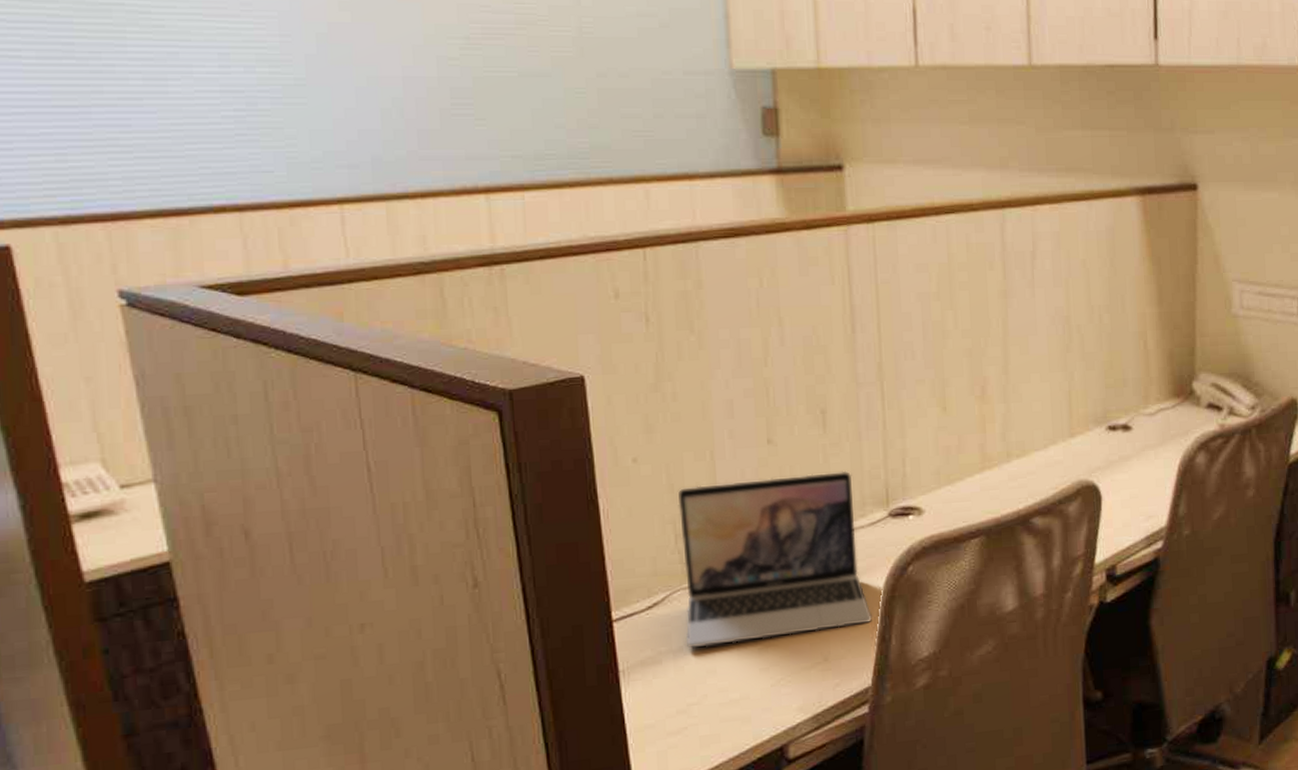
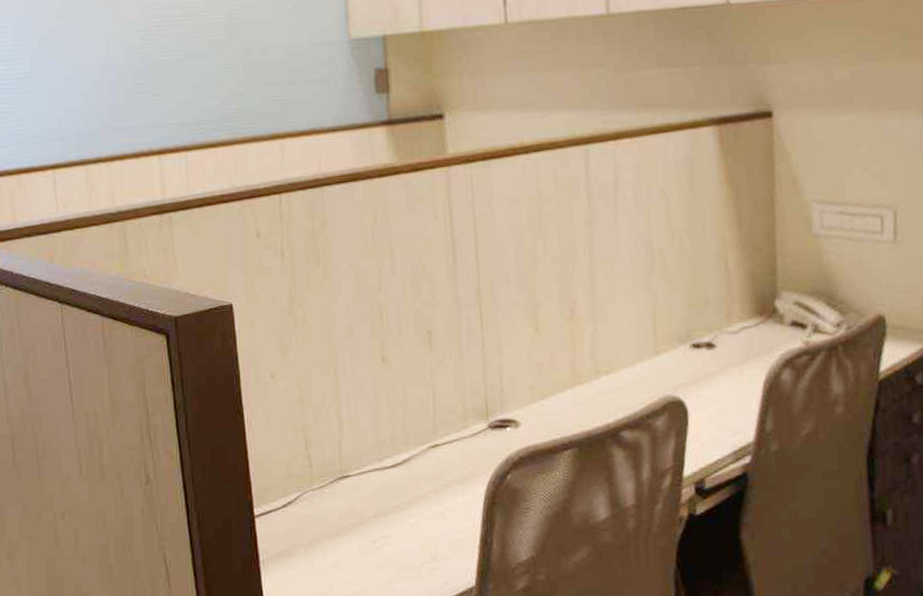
laptop: present [678,470,873,648] -> none [307,386,476,544]

